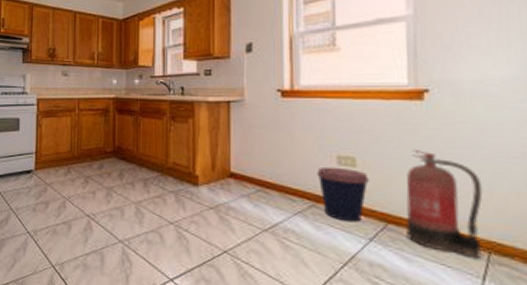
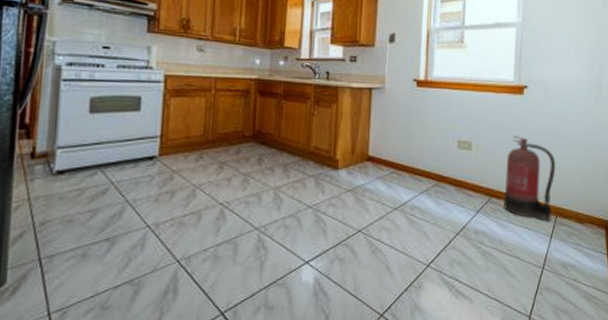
coffee cup: present [316,166,369,222] -> none [441,150,480,198]

